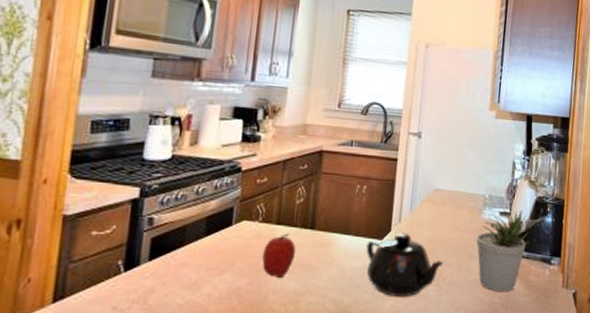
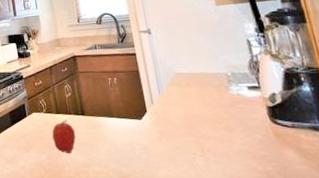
teapot: present [366,232,446,298] -> none [129,112,206,167]
potted plant: present [476,209,529,292] -> none [230,82,290,161]

